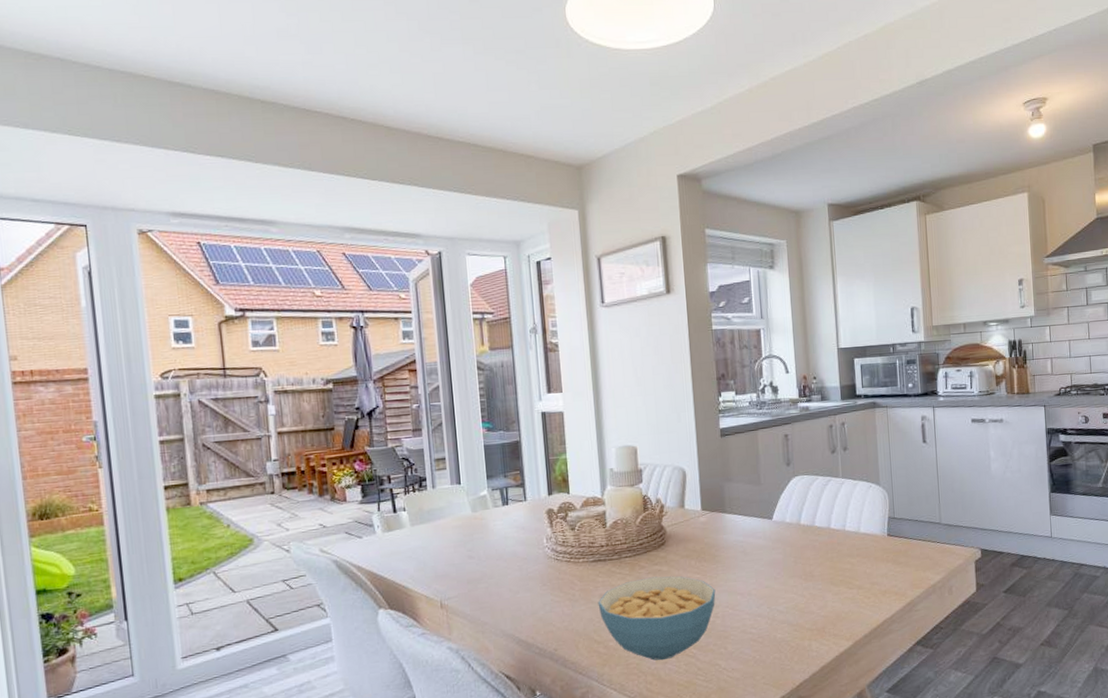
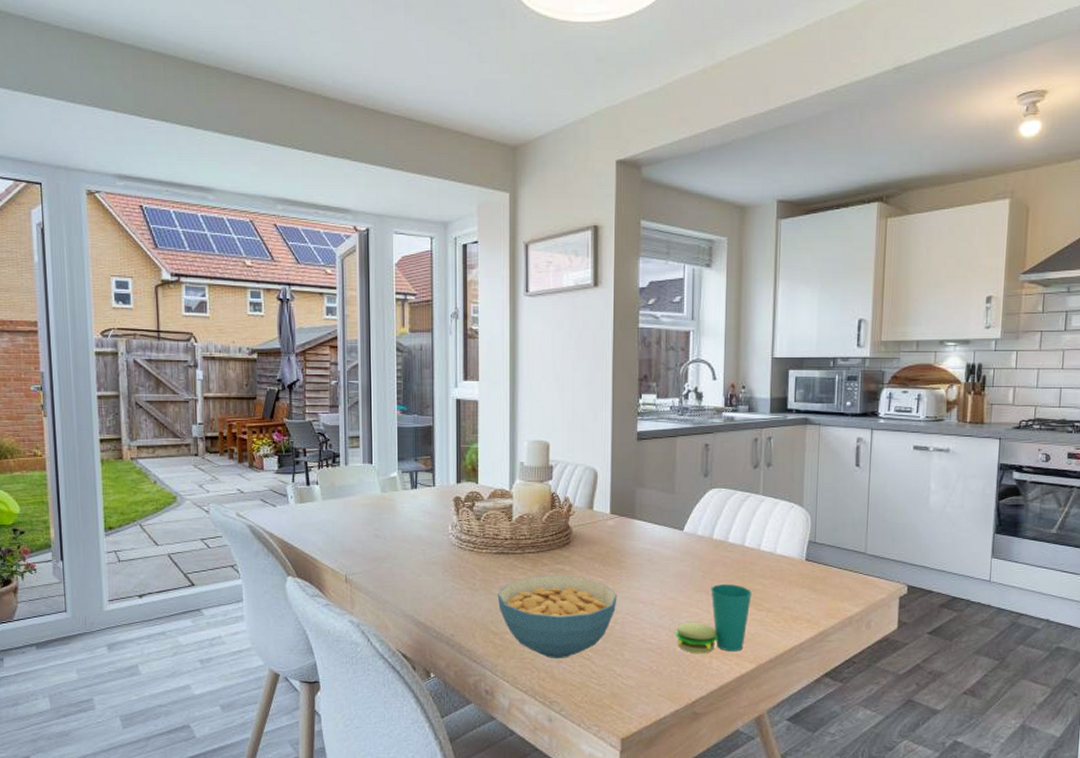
cup: none [774,566,843,639] -> present [675,584,753,654]

